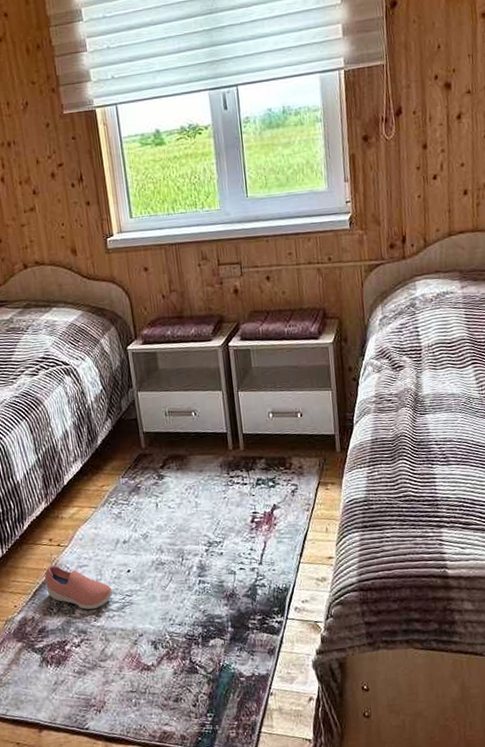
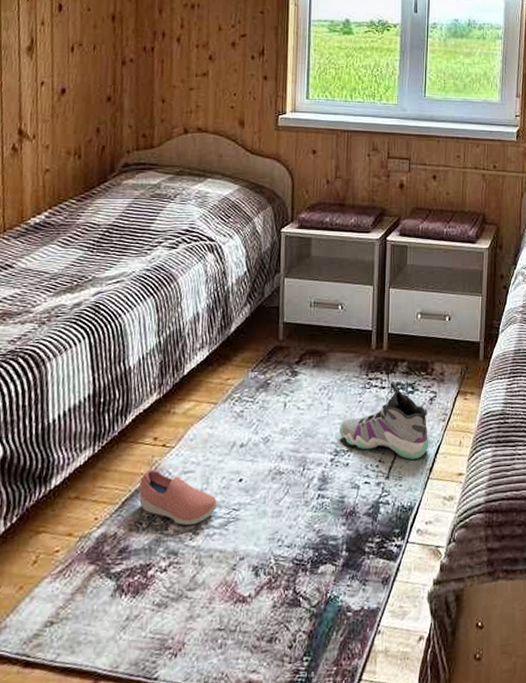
sneaker: none [209,477,297,547] -> present [339,380,429,459]

